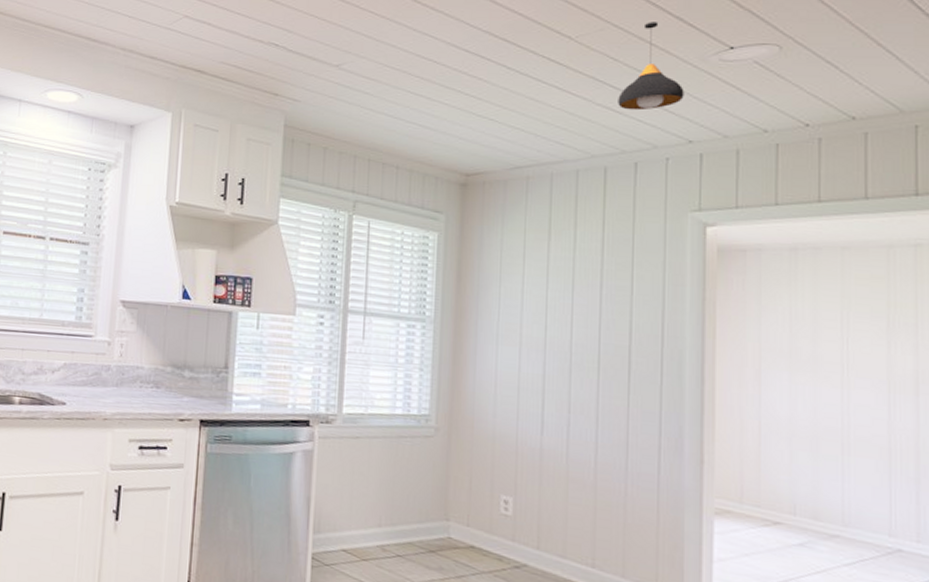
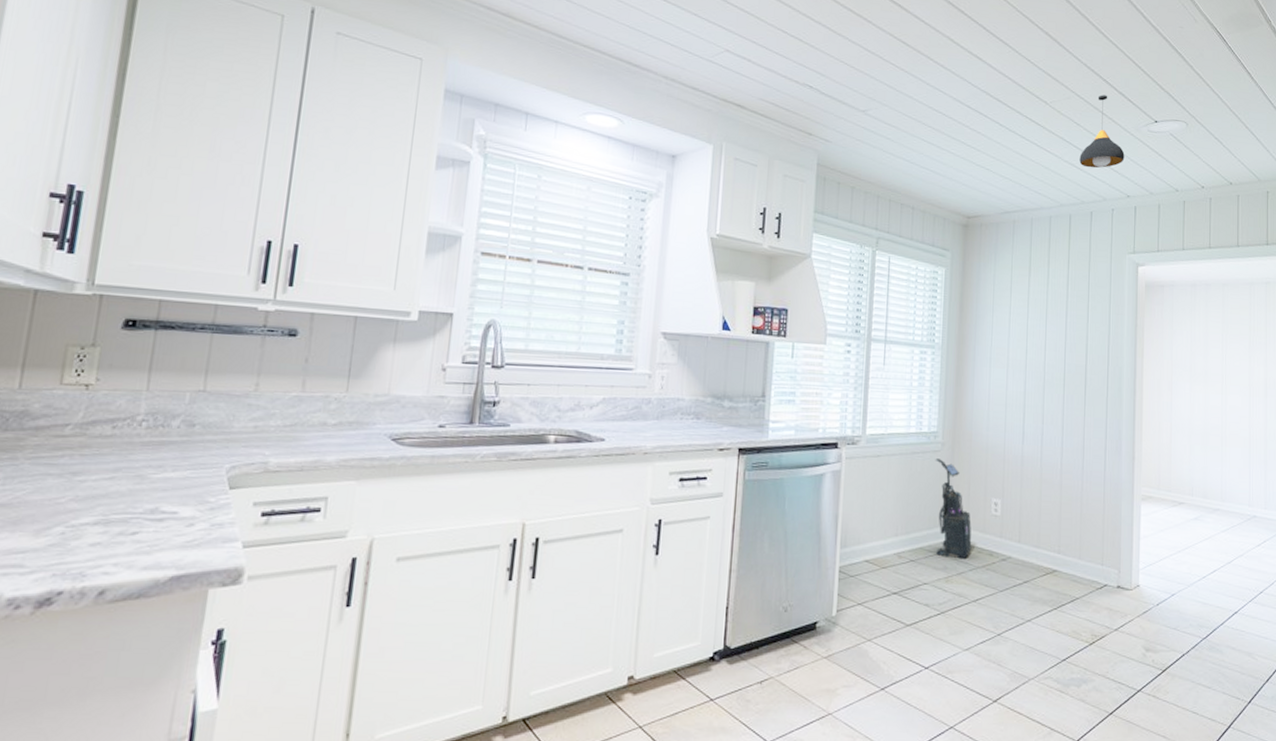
vacuum cleaner: none [427,445,475,561] -> present [935,458,972,560]

